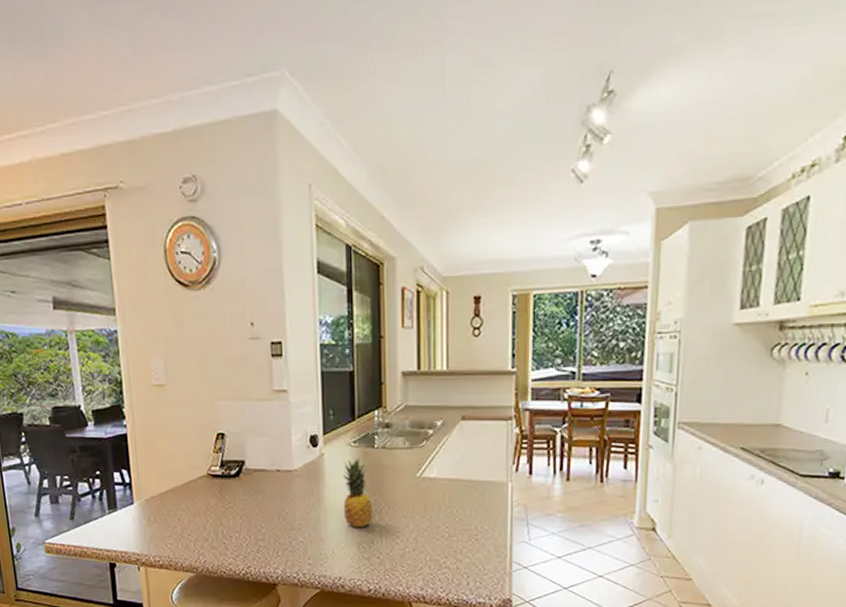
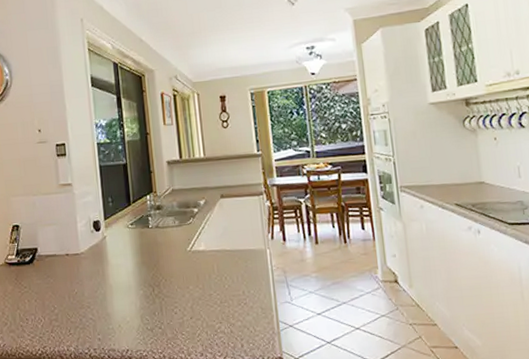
fruit: present [343,458,373,527] -> none [124,238,153,301]

